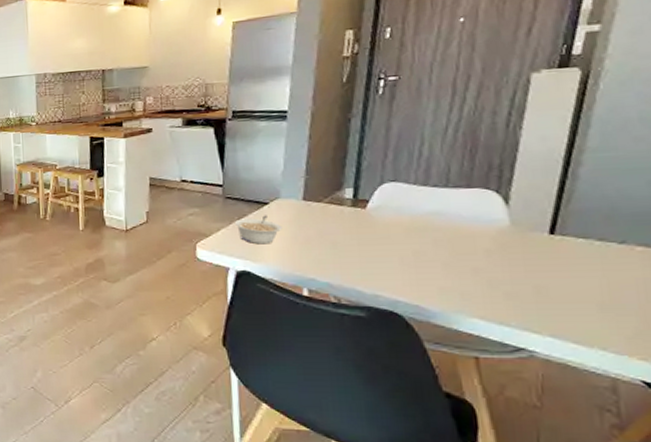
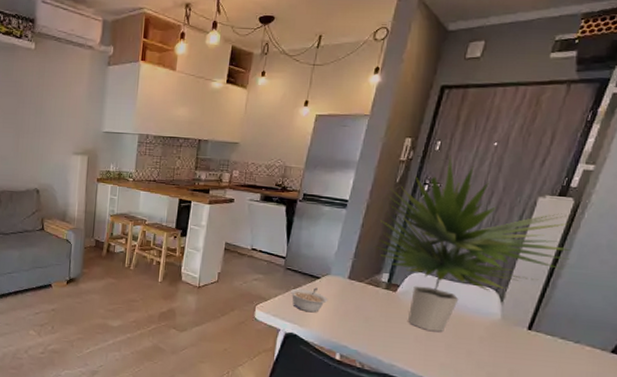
plant: none [328,42,590,249] -> present [373,156,572,332]

